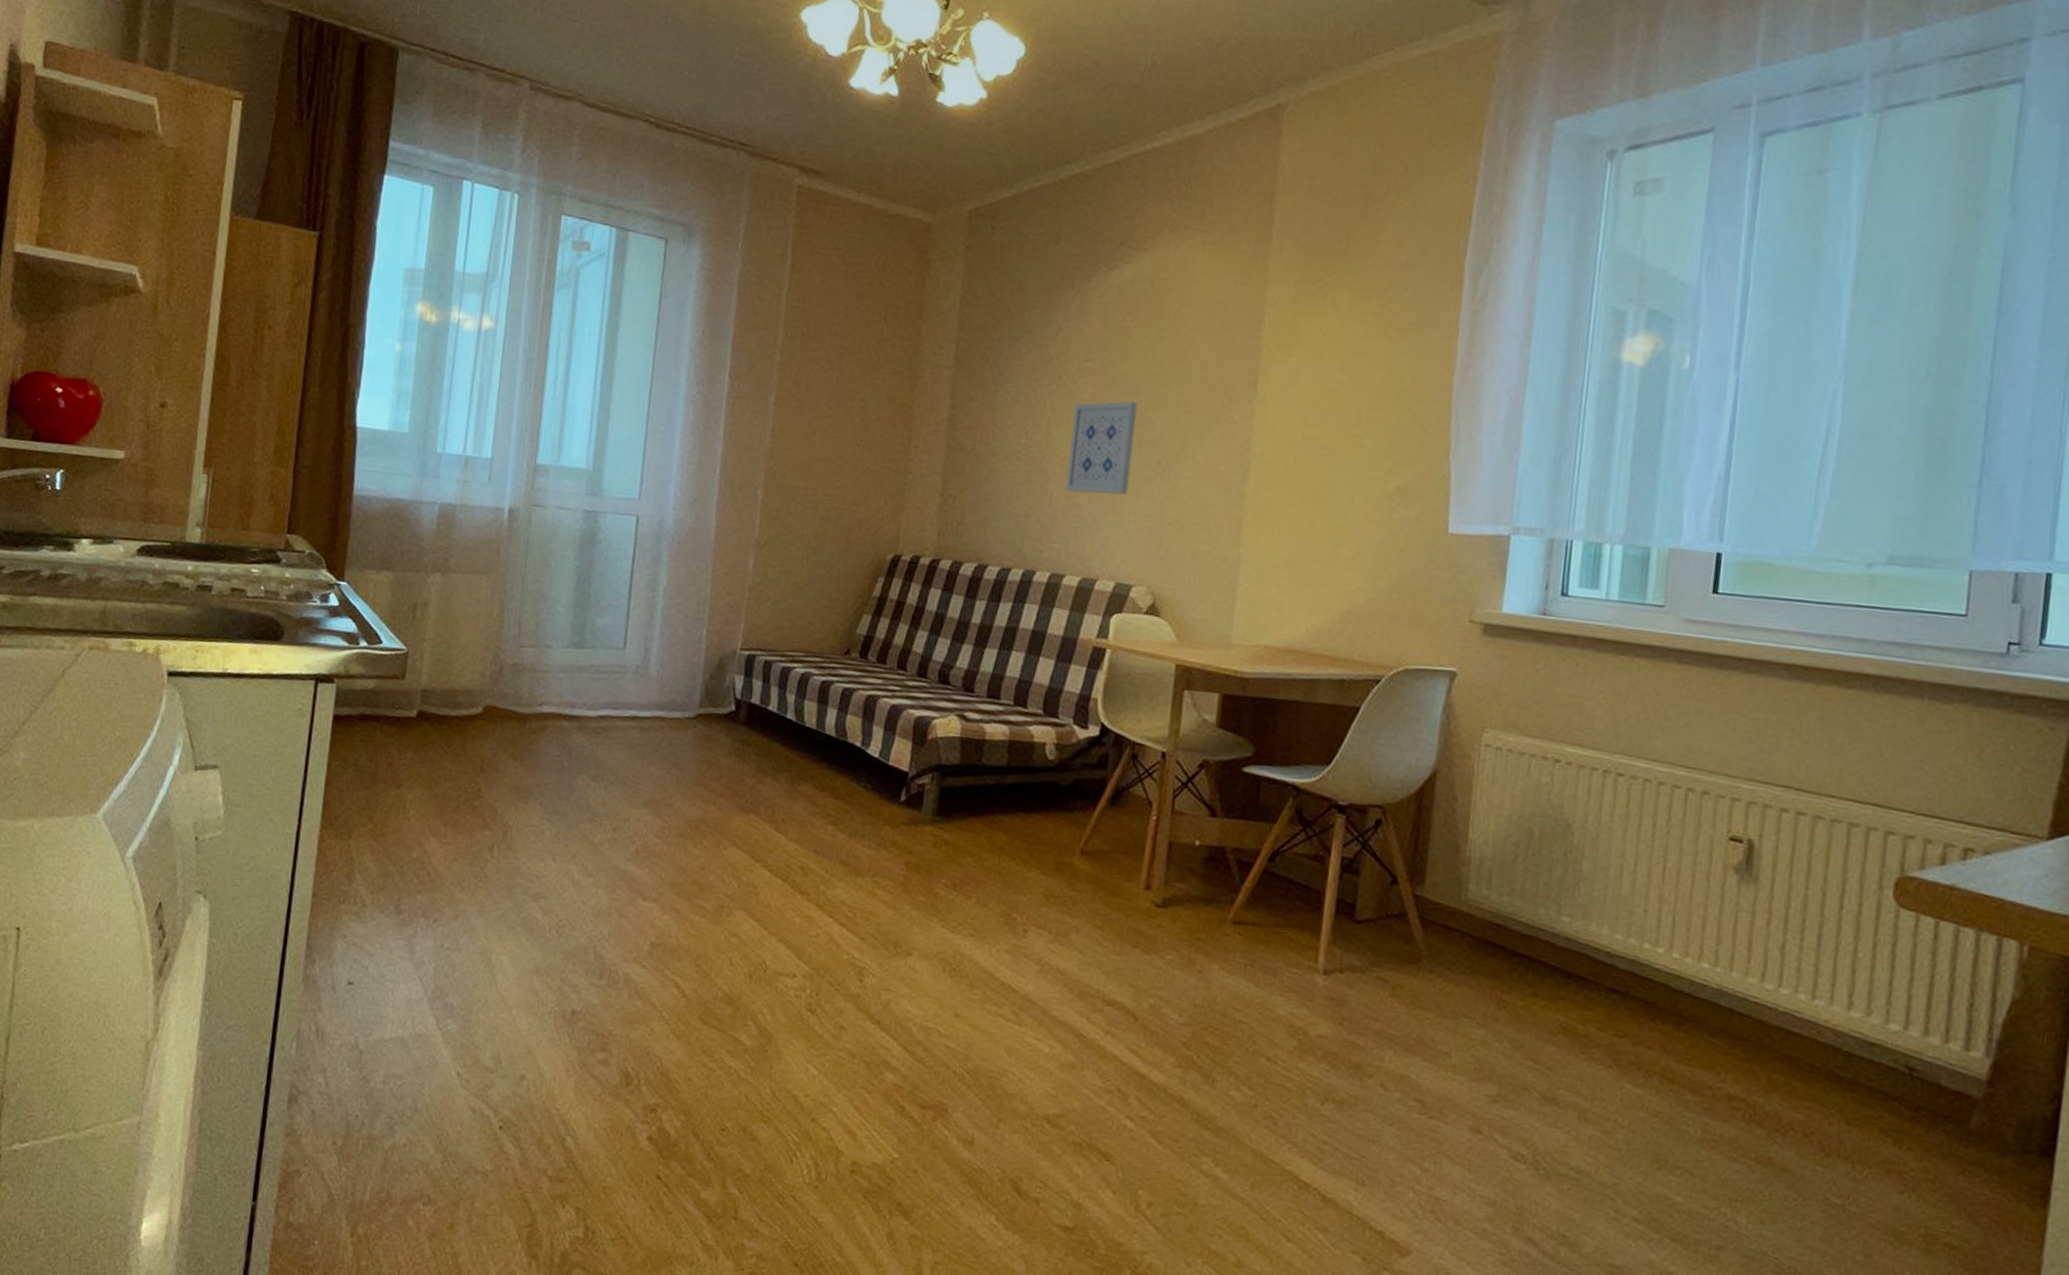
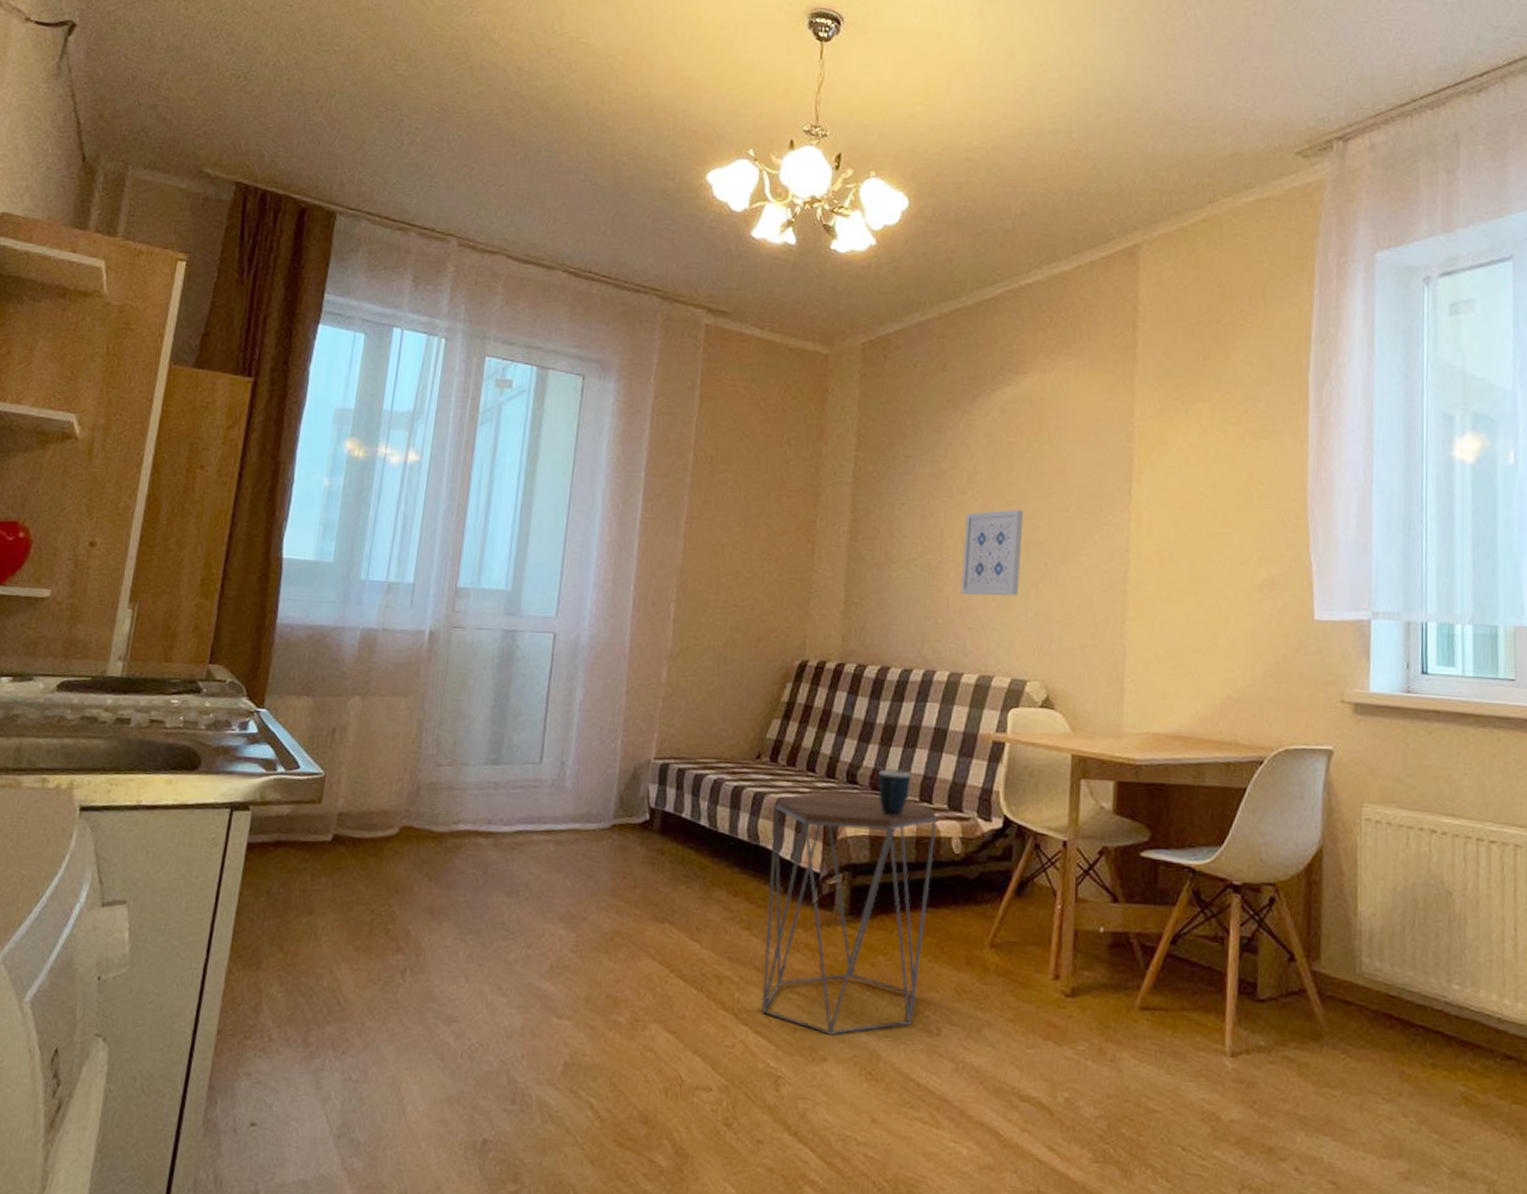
side table: none [845,689,1032,932] -> present [760,790,938,1036]
mug: none [970,671,1006,718] -> present [877,769,911,815]

